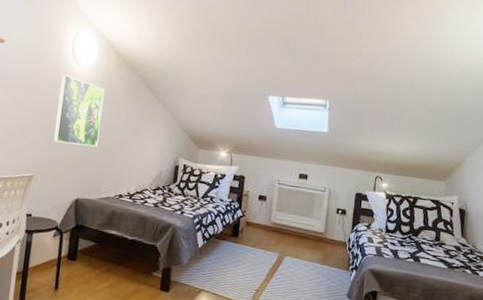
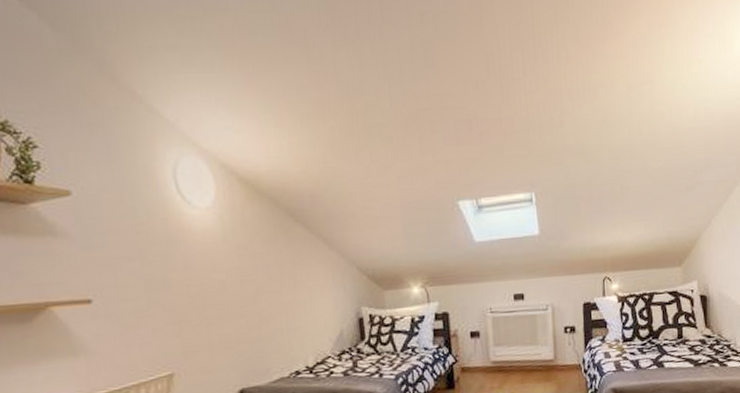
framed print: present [53,74,105,147] -> none [171,225,250,323]

